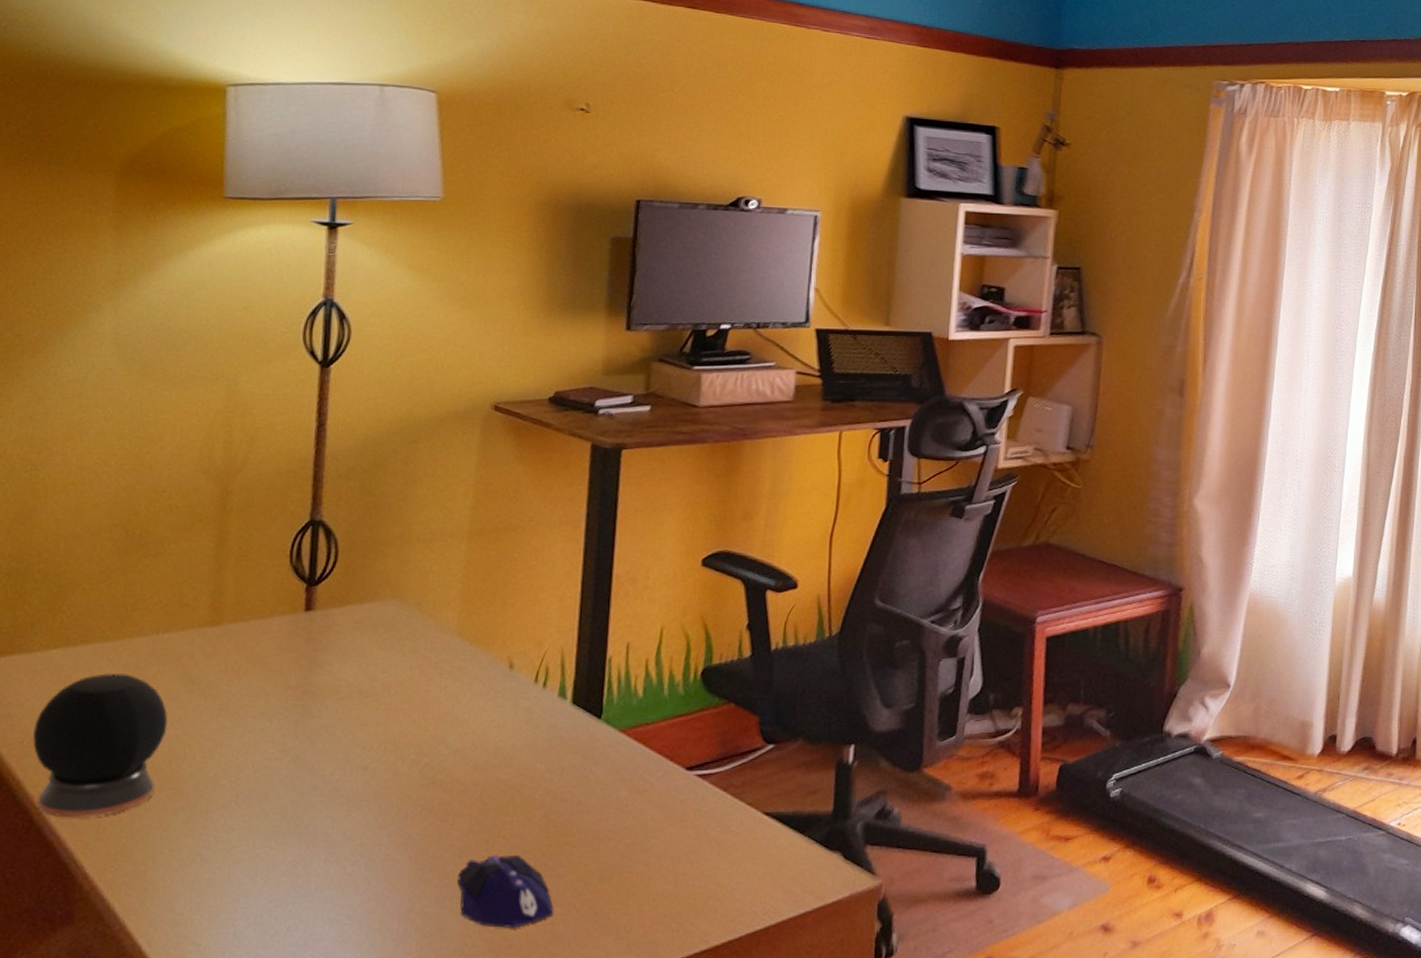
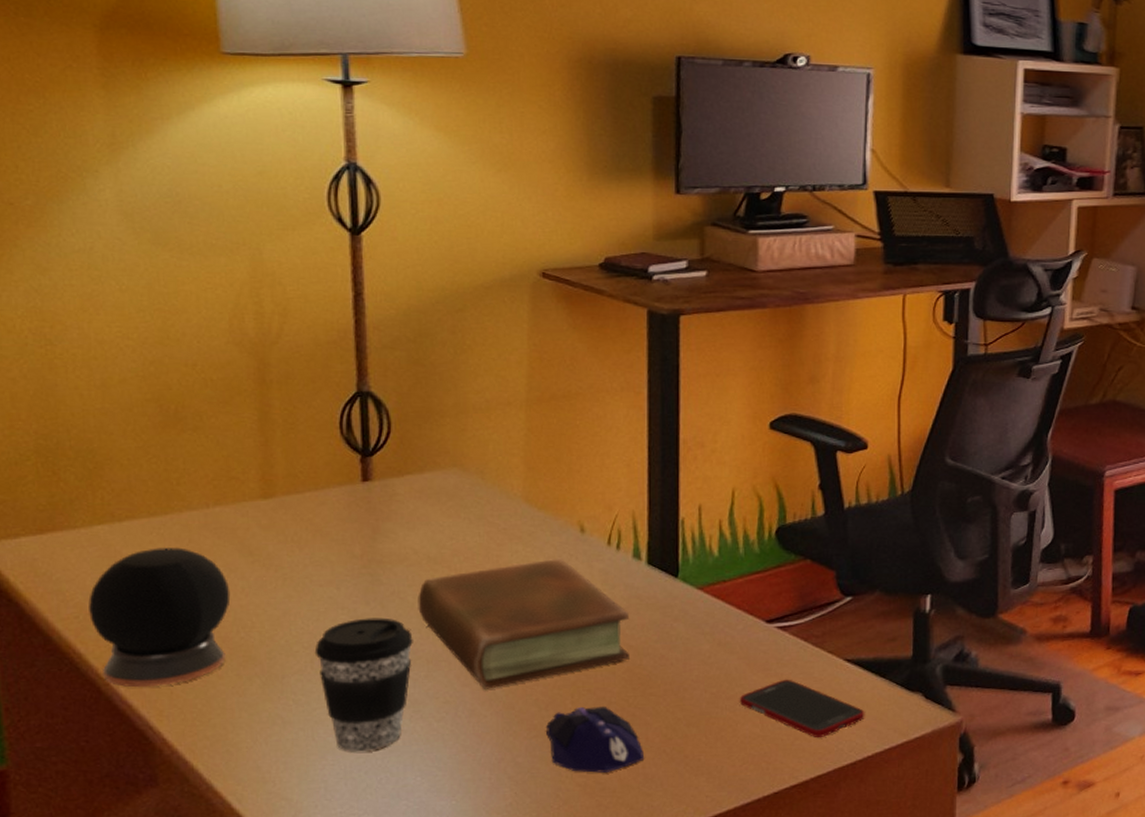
coffee cup: none [240,752,337,896] -> present [314,617,413,752]
book: none [344,694,550,832] -> present [418,557,629,689]
cell phone: none [653,832,781,899] -> present [739,679,865,738]

